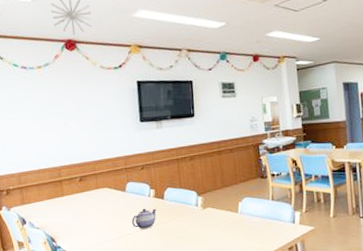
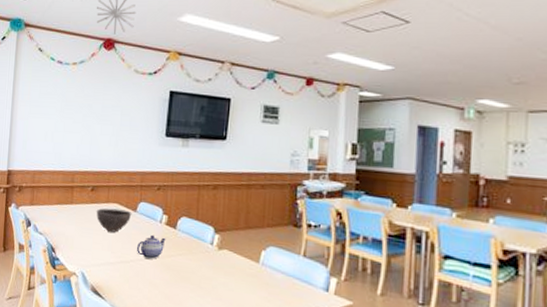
bowl: none [88,192,122,214] -> present [96,208,132,233]

